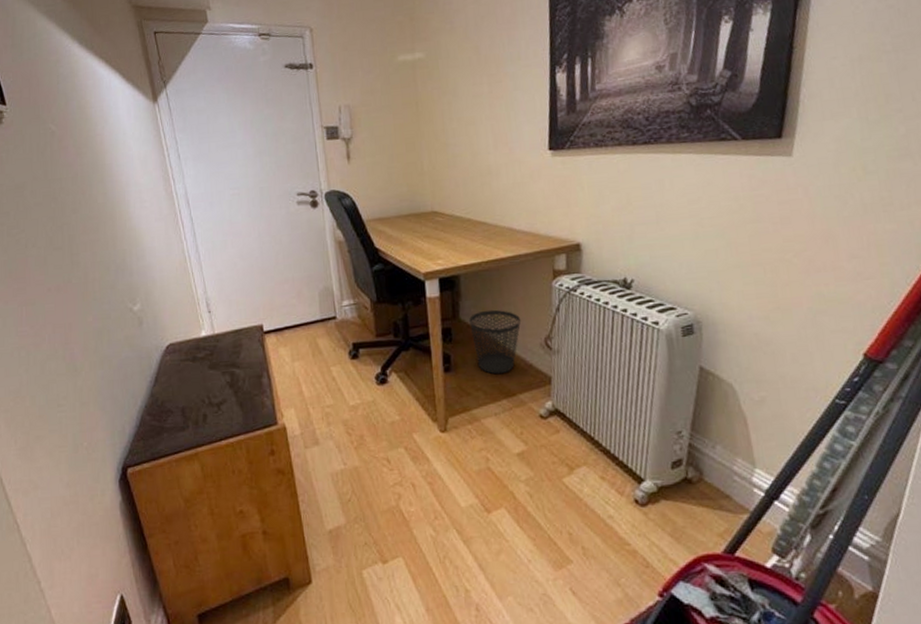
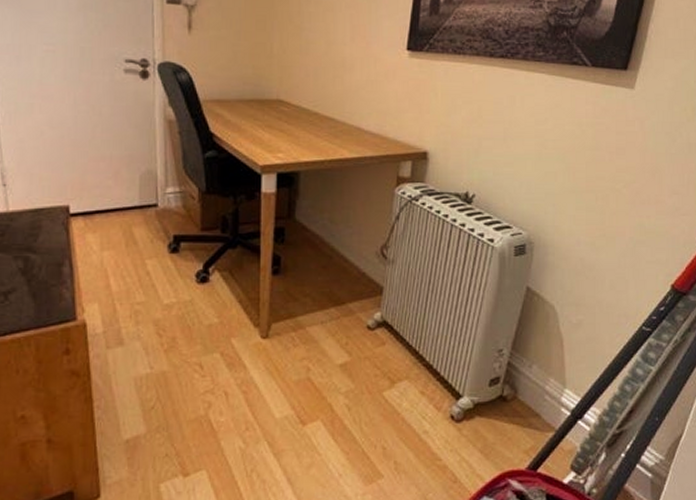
wastebasket: present [469,309,522,375] -> none [305,212,359,281]

